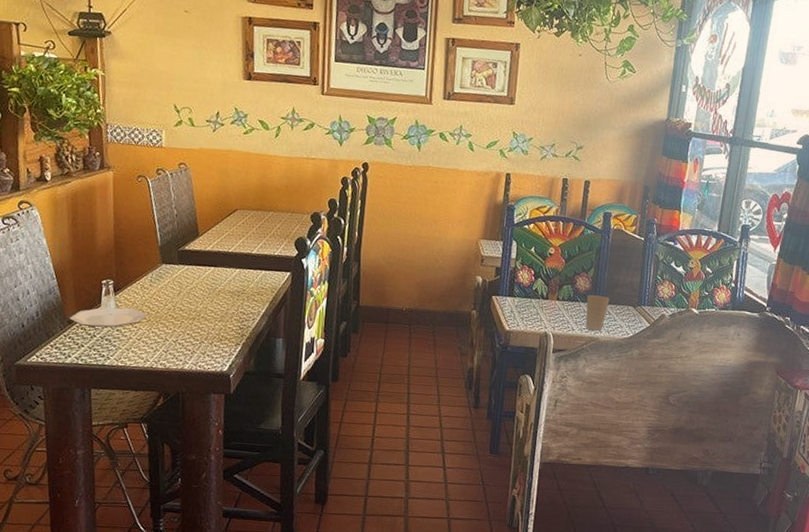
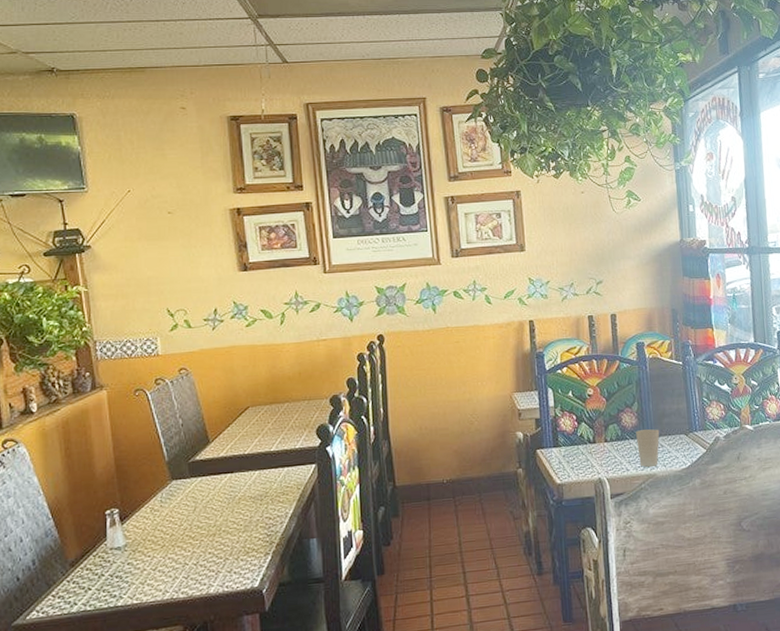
plate: present [70,307,147,328] -> none [72,536,161,567]

